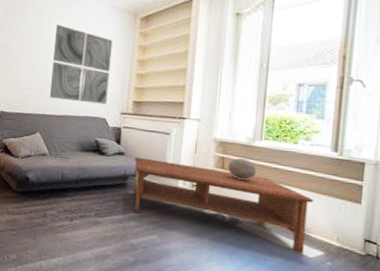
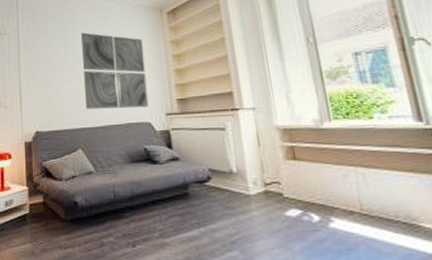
coffee table: present [132,157,314,254] -> none [191,160,421,251]
decorative sphere: present [227,158,257,181] -> none [299,145,336,170]

